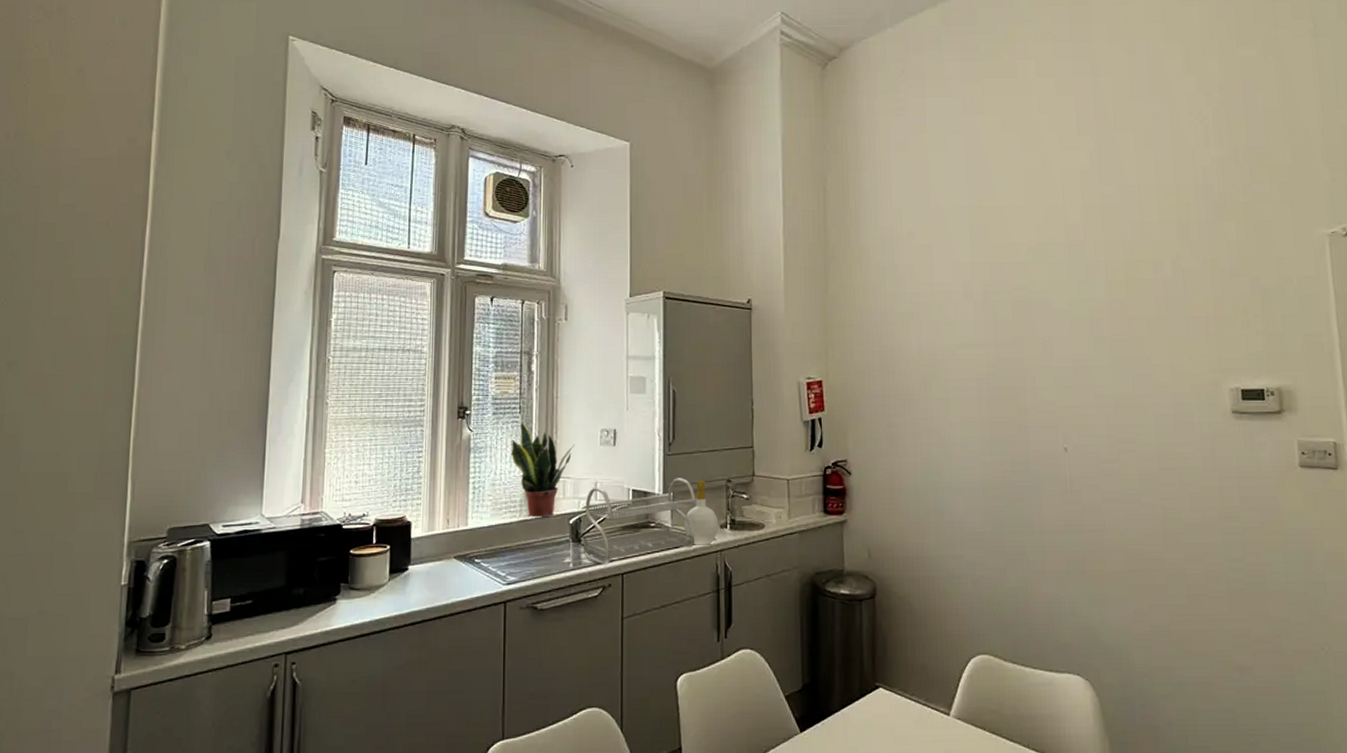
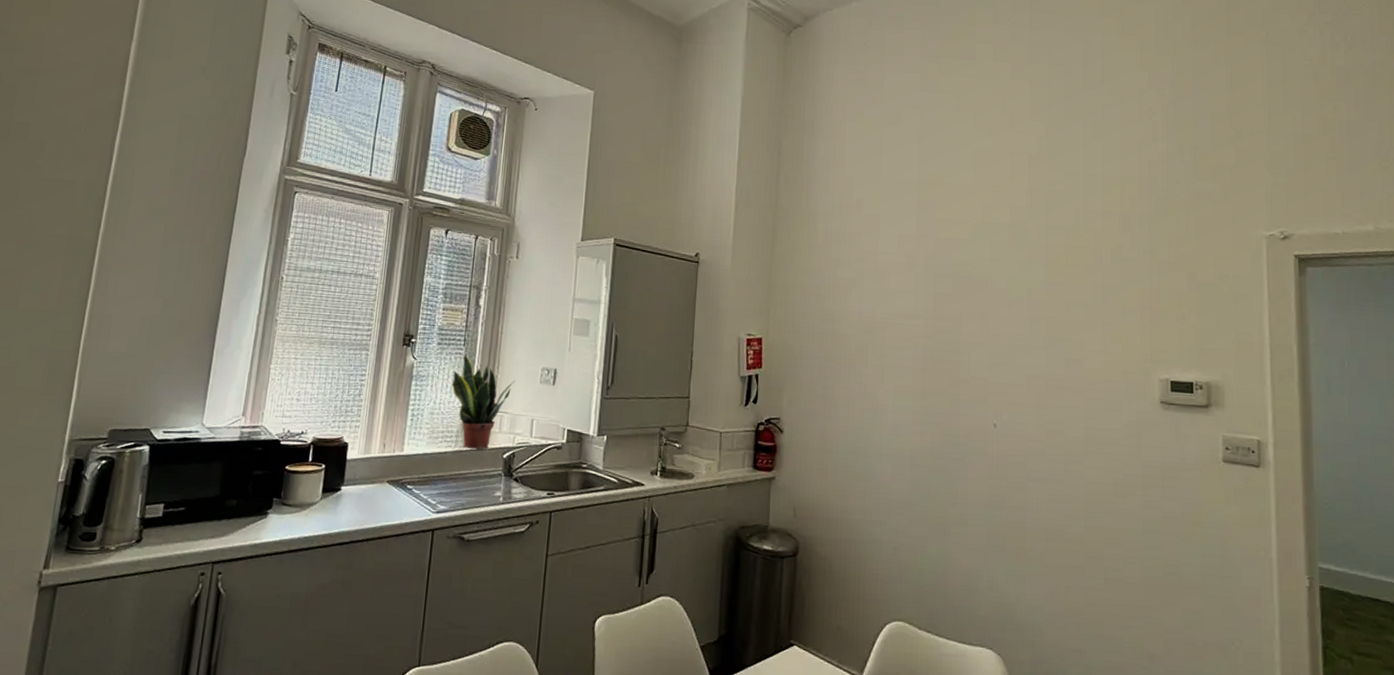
dish rack: present [581,478,697,565] -> none [513,422,630,502]
soap bottle: present [684,480,719,545] -> none [615,425,649,491]

